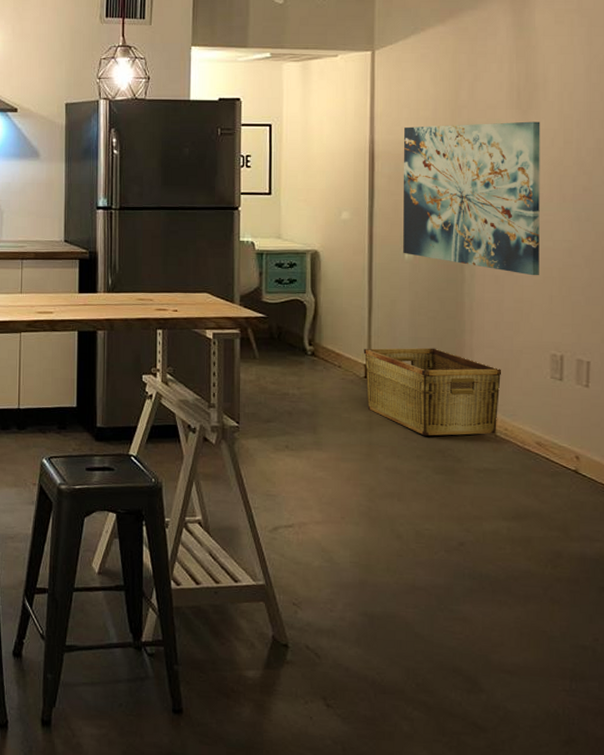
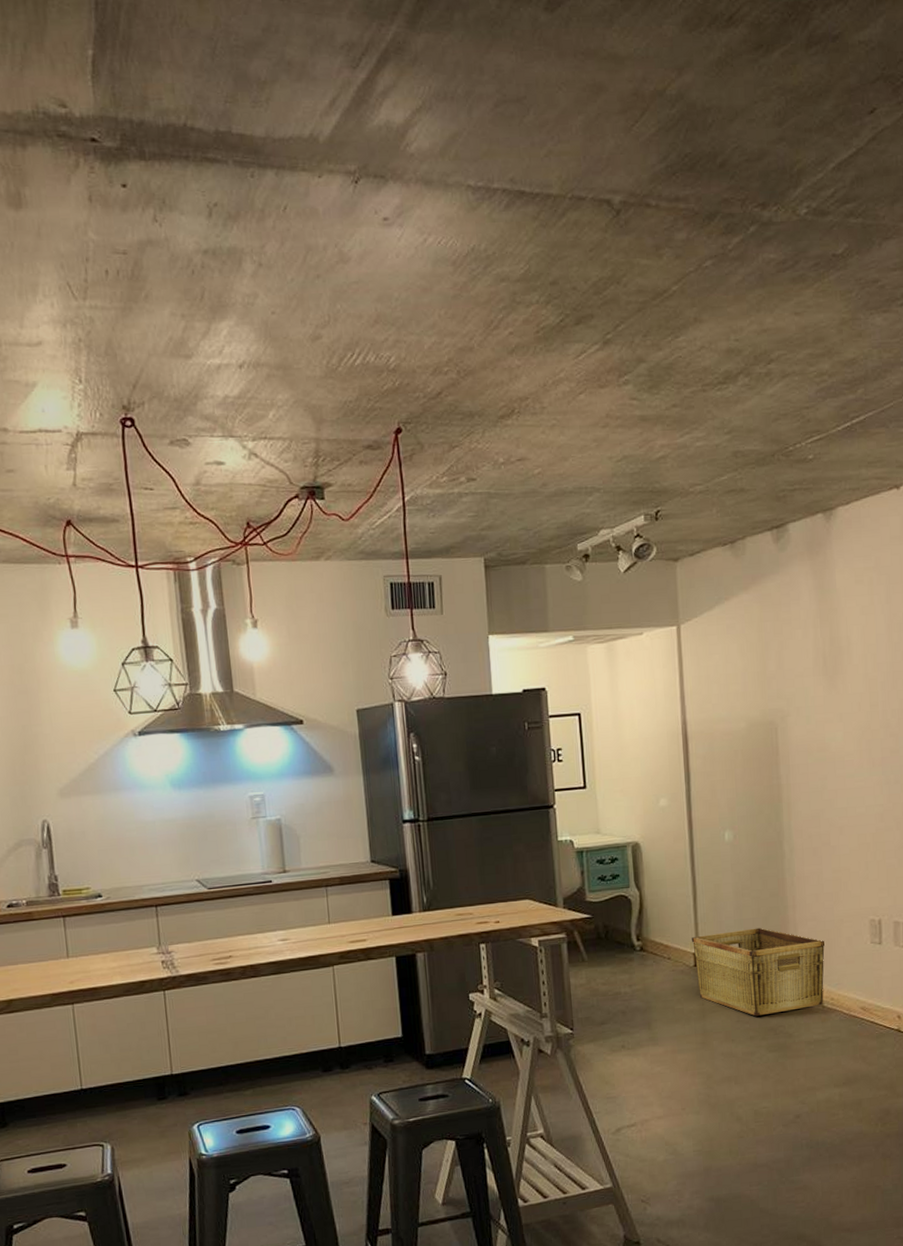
wall art: present [403,121,540,276] -> none [715,686,854,844]

